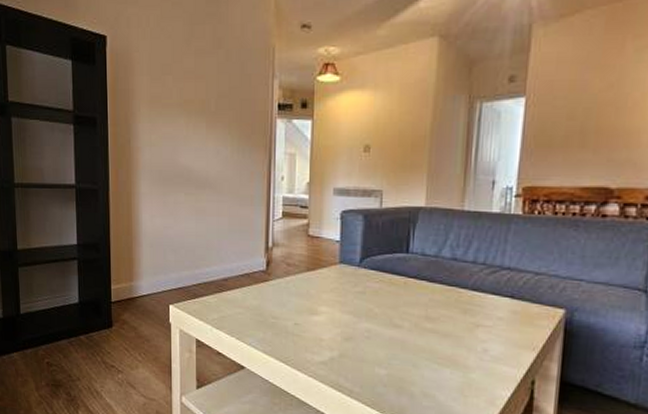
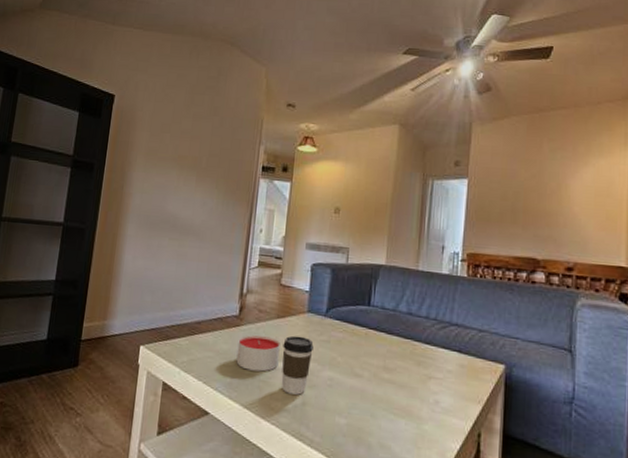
candle: none [268,290,312,326] -> present [236,335,280,372]
coffee cup: none [315,288,348,348] -> present [282,335,314,395]

